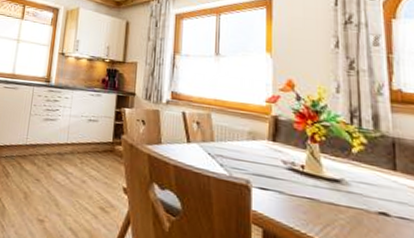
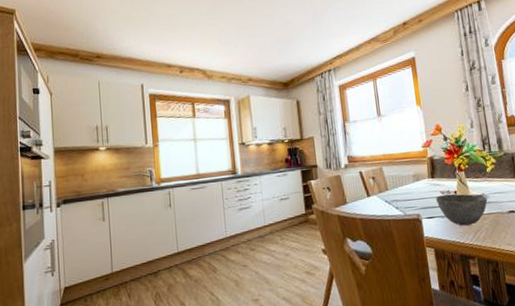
bowl: none [274,164,348,215] -> present [435,194,488,226]

